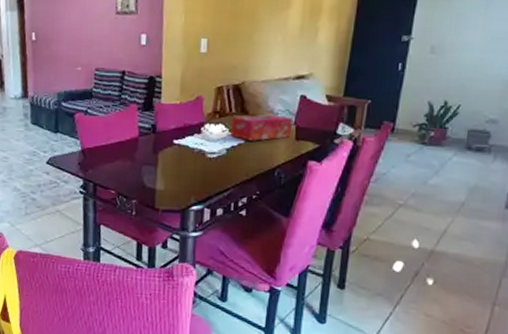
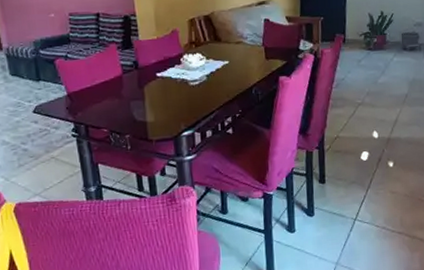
tissue box: present [230,114,292,141] -> none [207,39,261,66]

